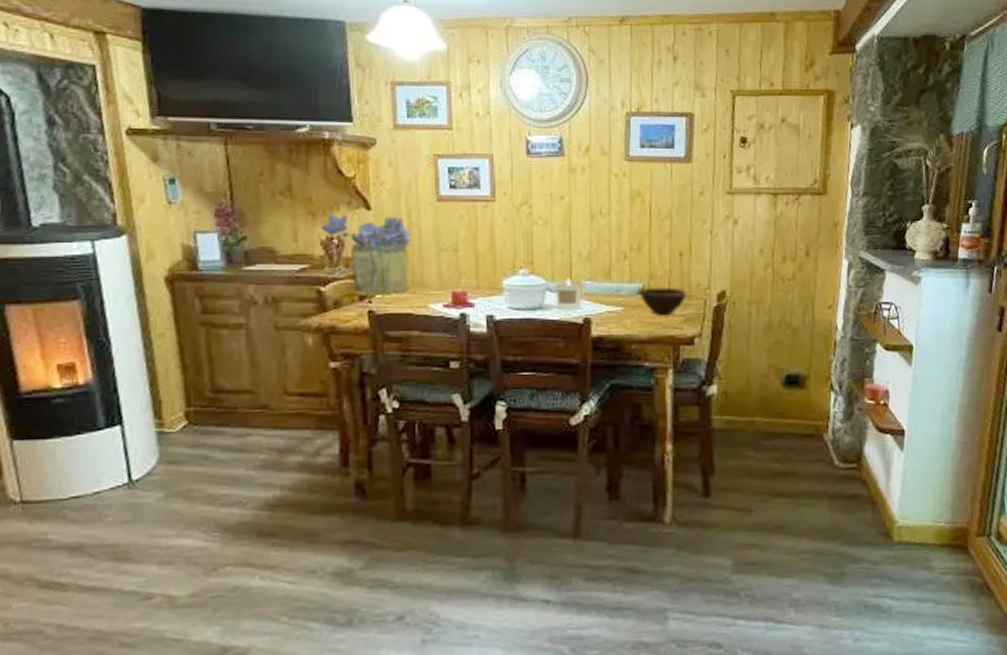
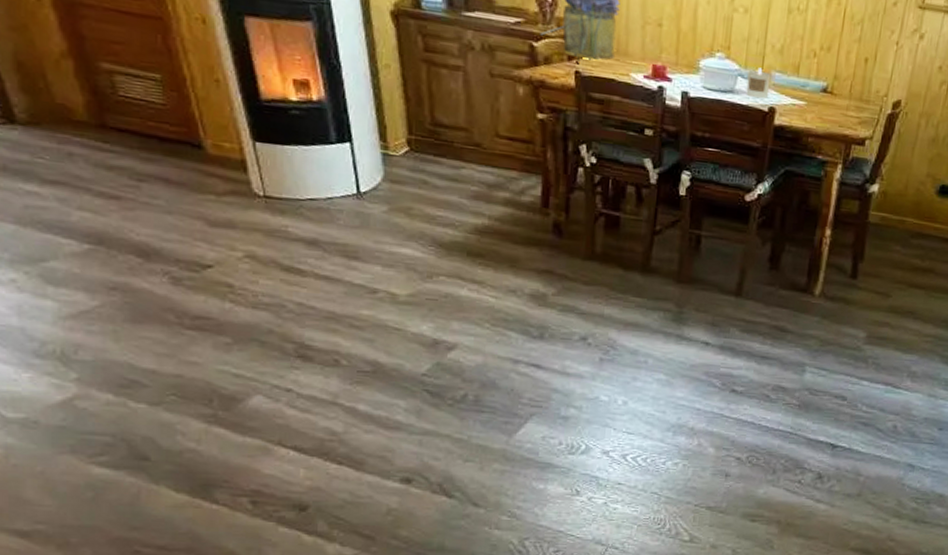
bowl: present [639,287,687,315] -> none [822,87,866,115]

